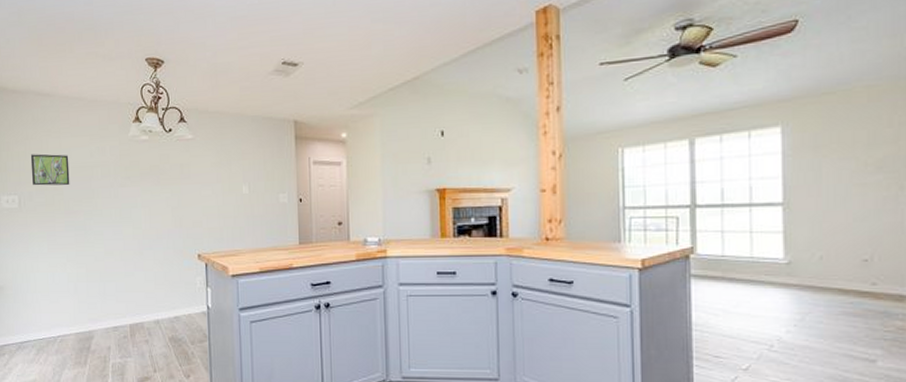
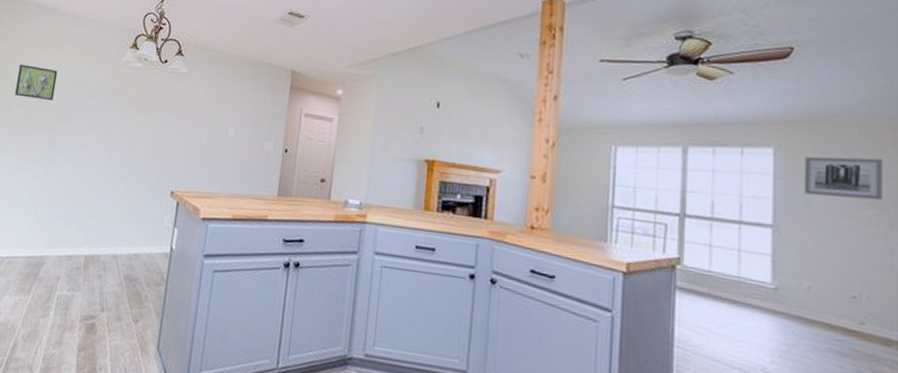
wall art: none [812,122,893,168] -> present [803,156,882,201]

